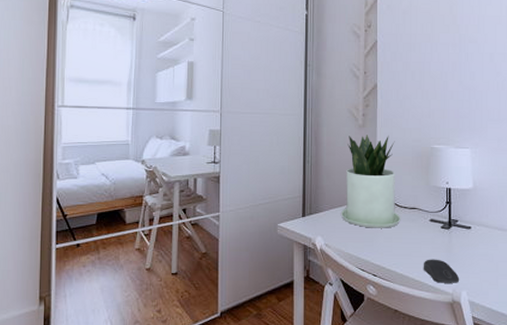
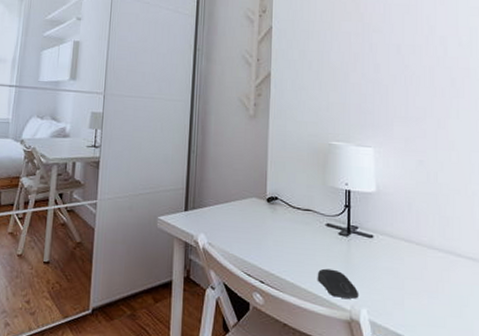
planter: present [340,135,401,228] -> none [226,126,294,230]

